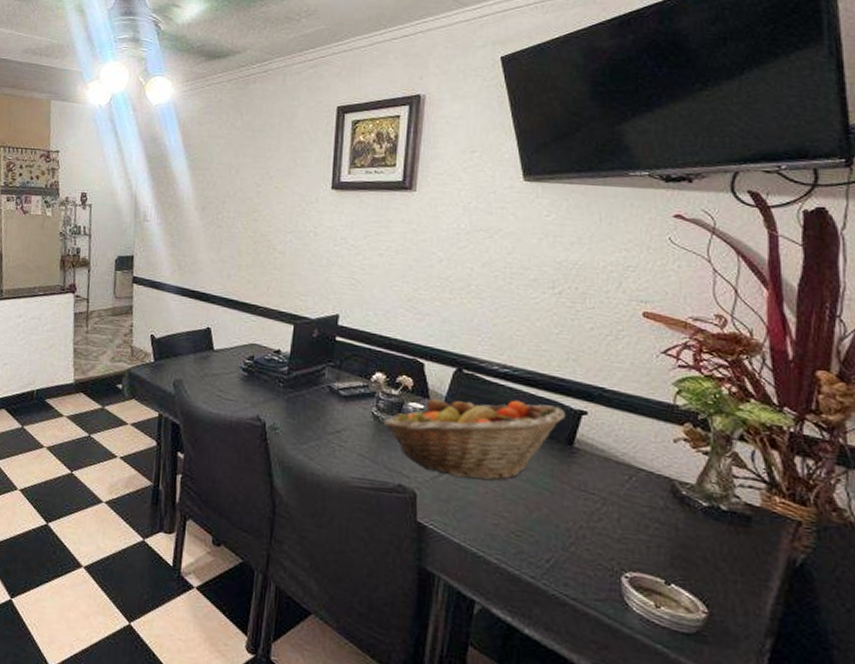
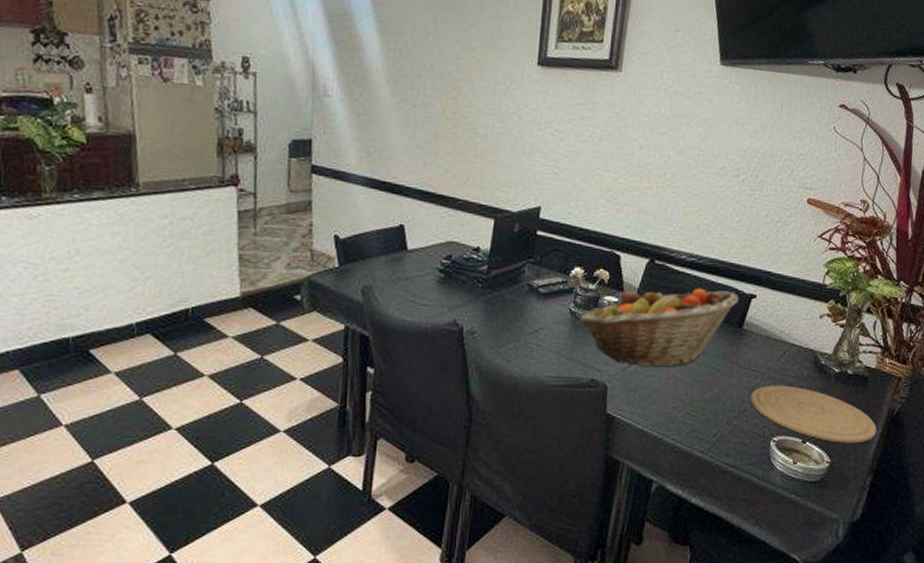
plate: none [589,512,773,595] -> present [750,385,877,444]

